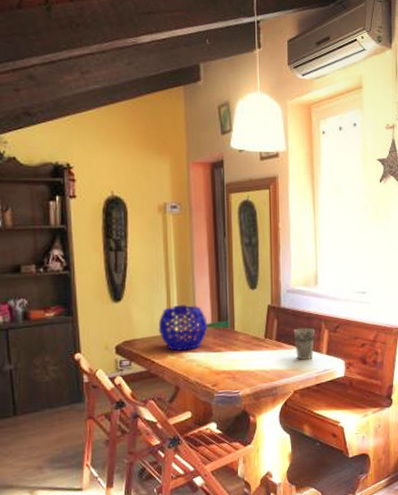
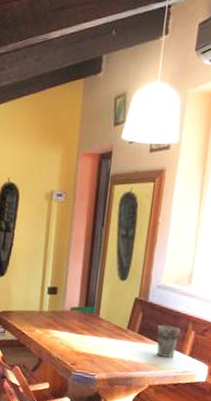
decorative bowl: present [158,306,208,351] -> none [31,287,75,329]

